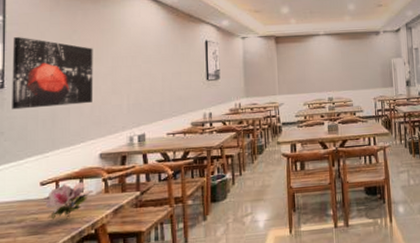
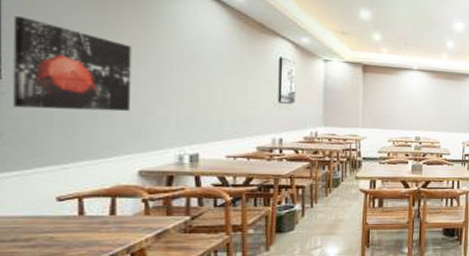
flower: present [43,181,94,220] -> none [61,200,130,241]

